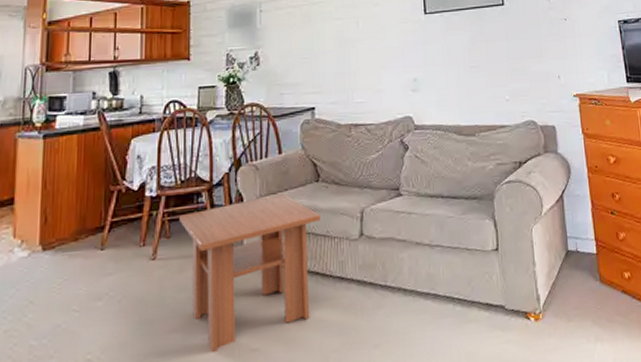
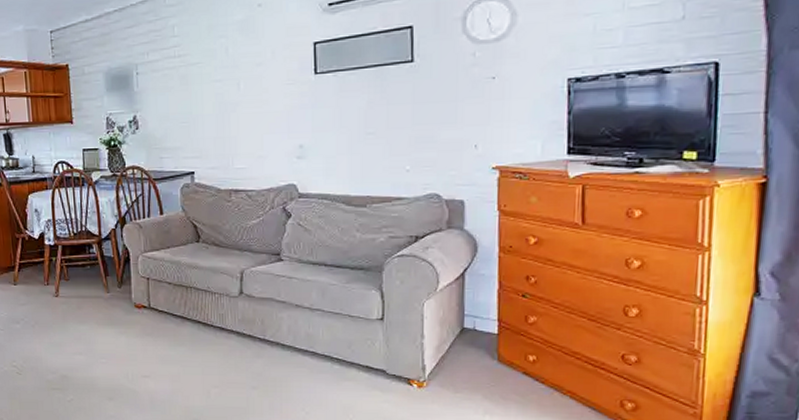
coffee table: present [180,192,320,354] -> none [75,249,201,375]

